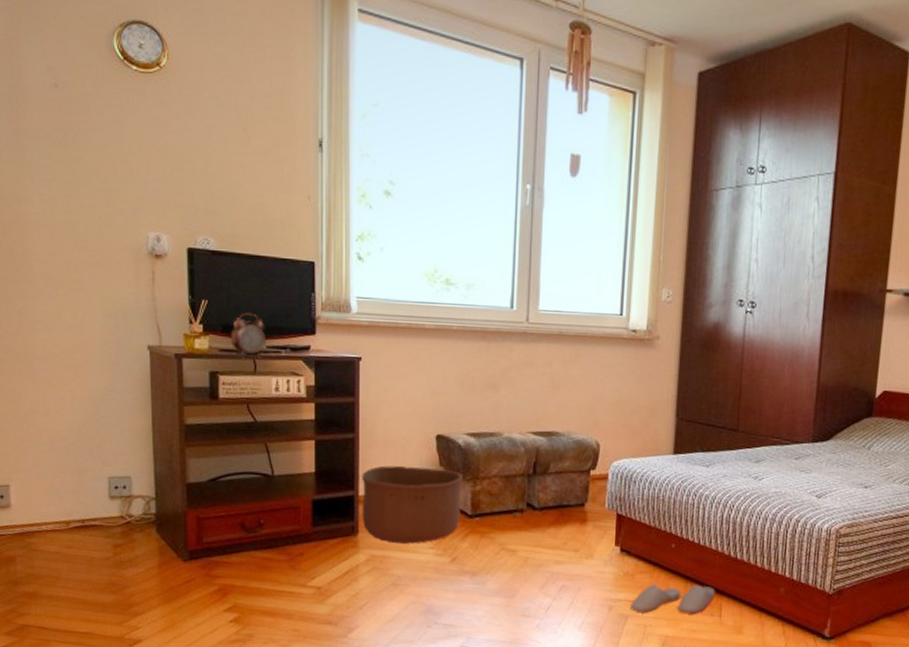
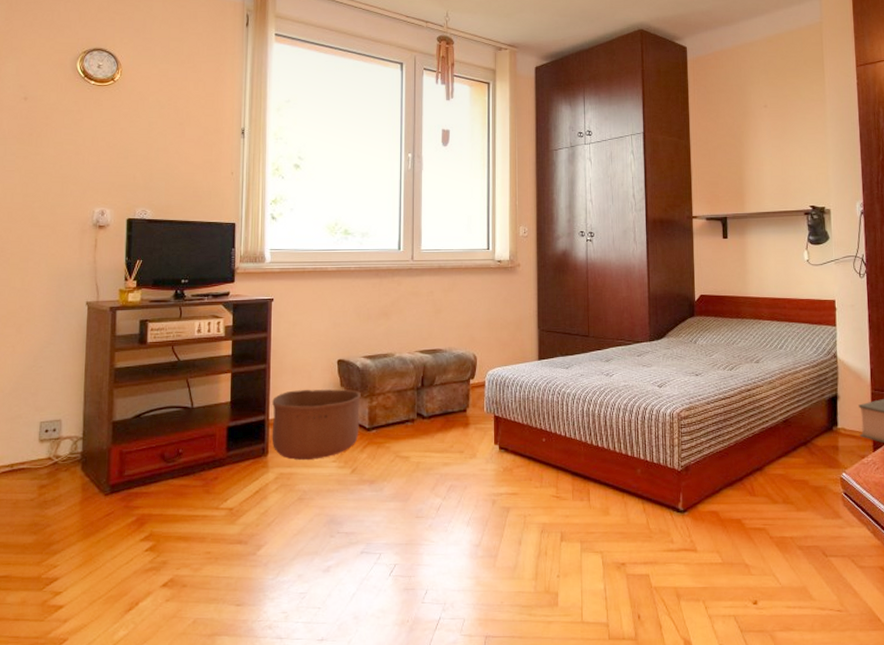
alarm clock: present [230,312,267,357] -> none [160,268,192,305]
slippers: present [631,584,715,614] -> none [511,473,583,504]

